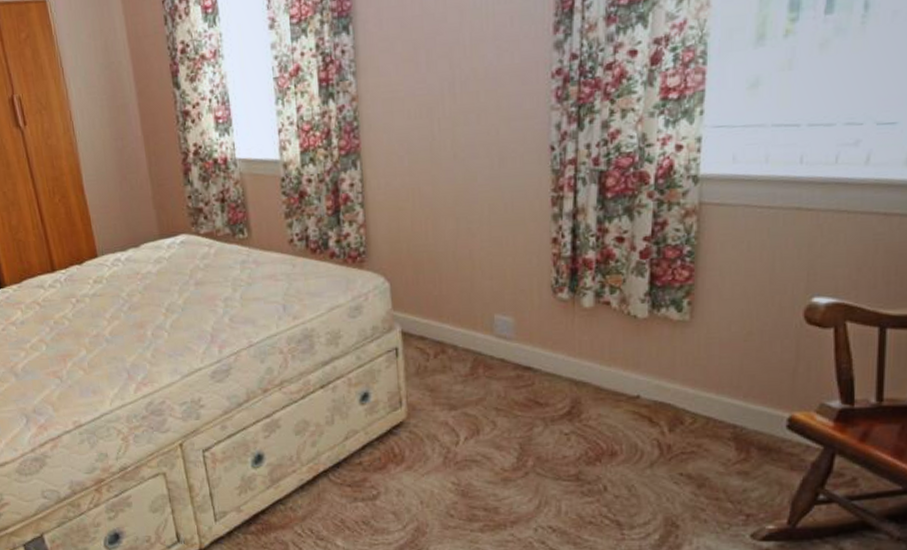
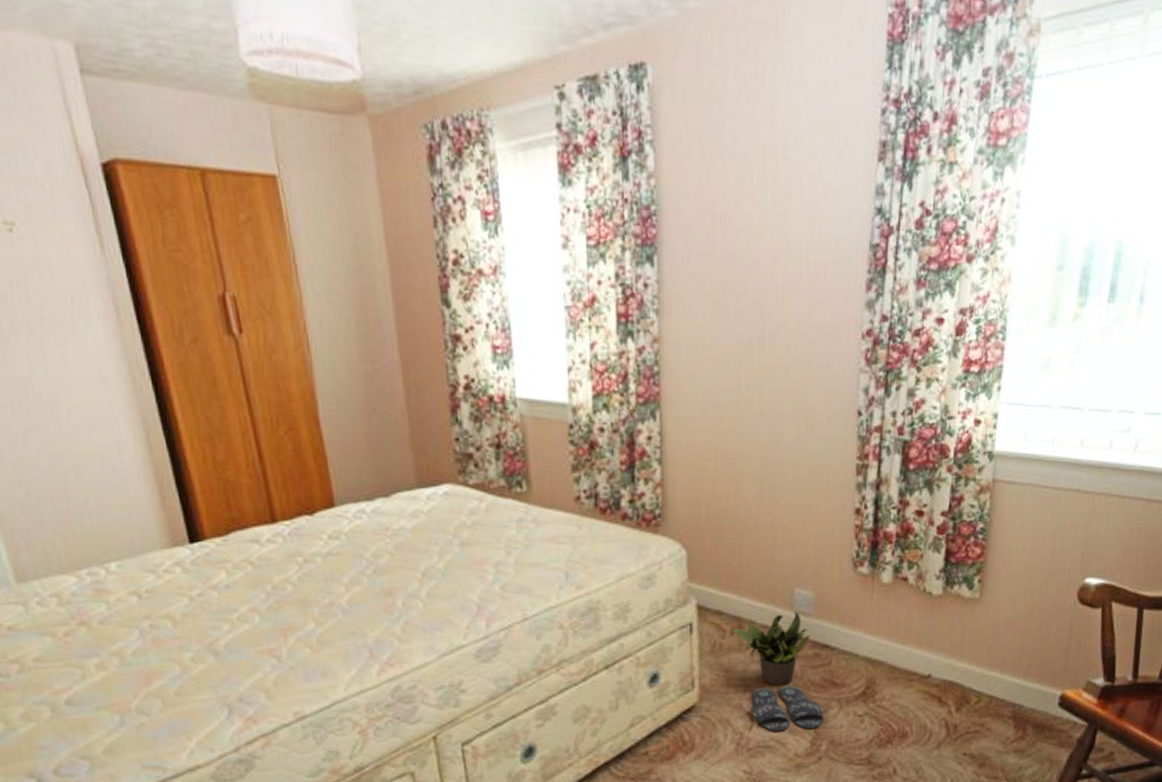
potted plant: none [434,335,512,405] -> present [731,611,810,686]
slippers: none [456,405,528,448] -> present [750,685,823,732]

